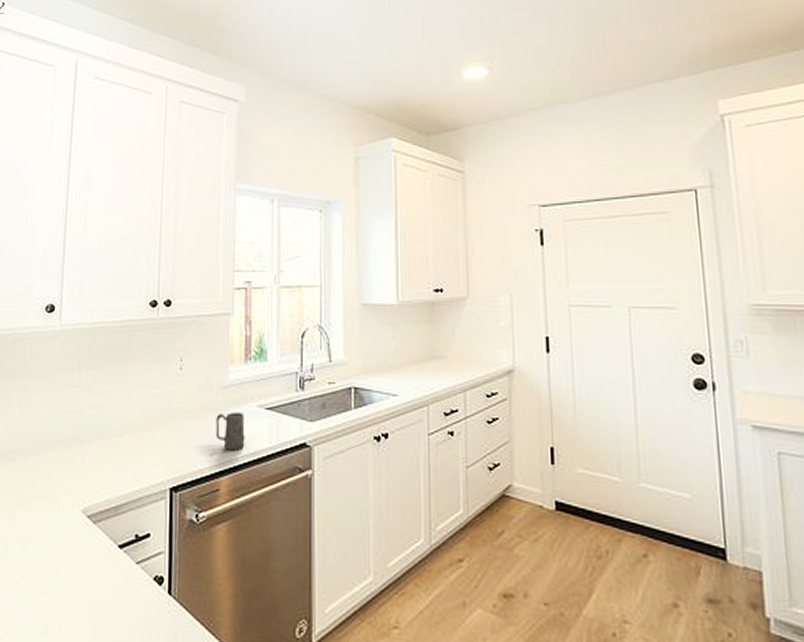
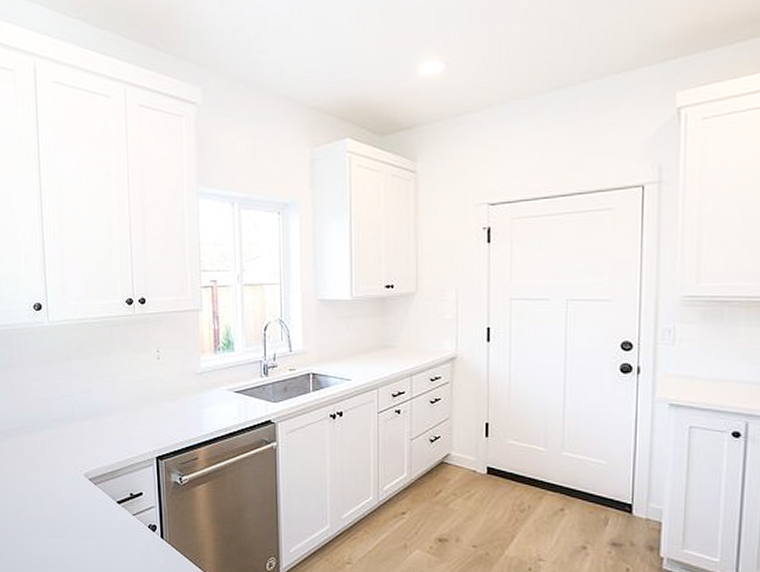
mug: present [215,412,245,451] -> none [192,395,218,427]

